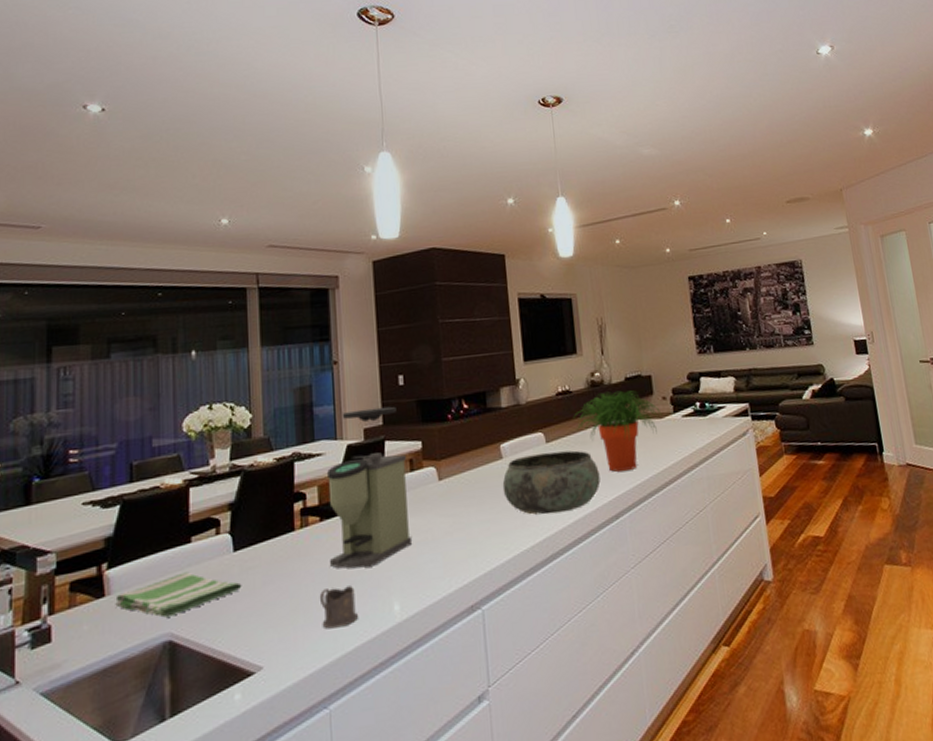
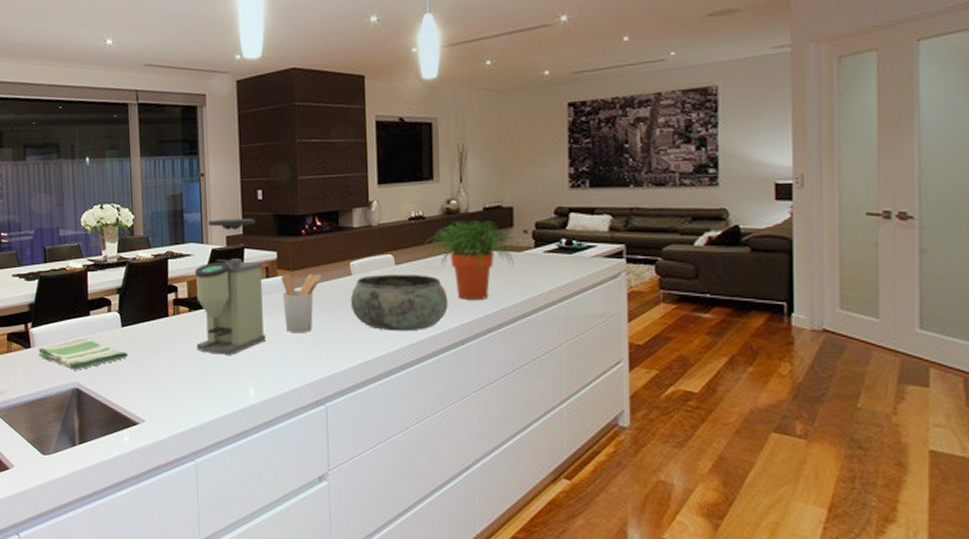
tea glass holder: present [319,585,358,629] -> none [188,368,219,400]
utensil holder: none [427,460,471,530] -> present [281,273,322,332]

